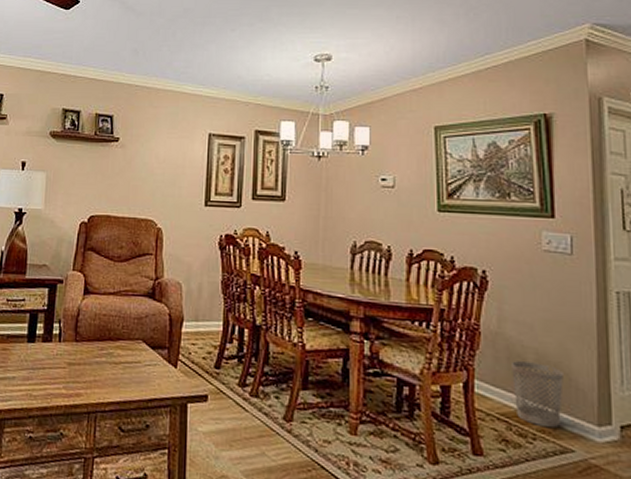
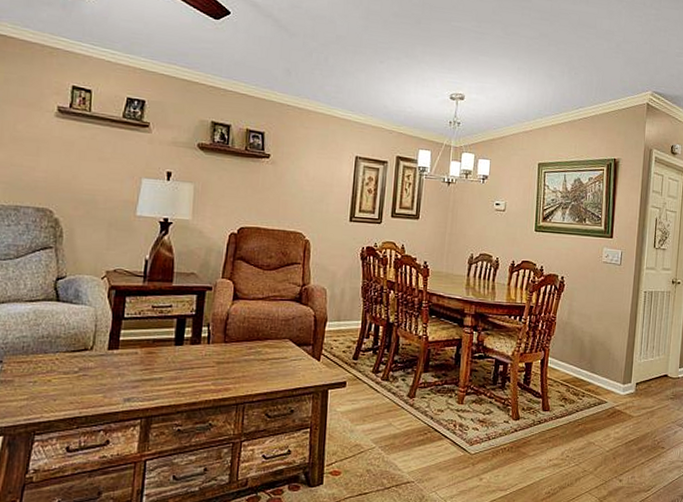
wastebasket: present [512,361,564,428] -> none [573,342,606,388]

